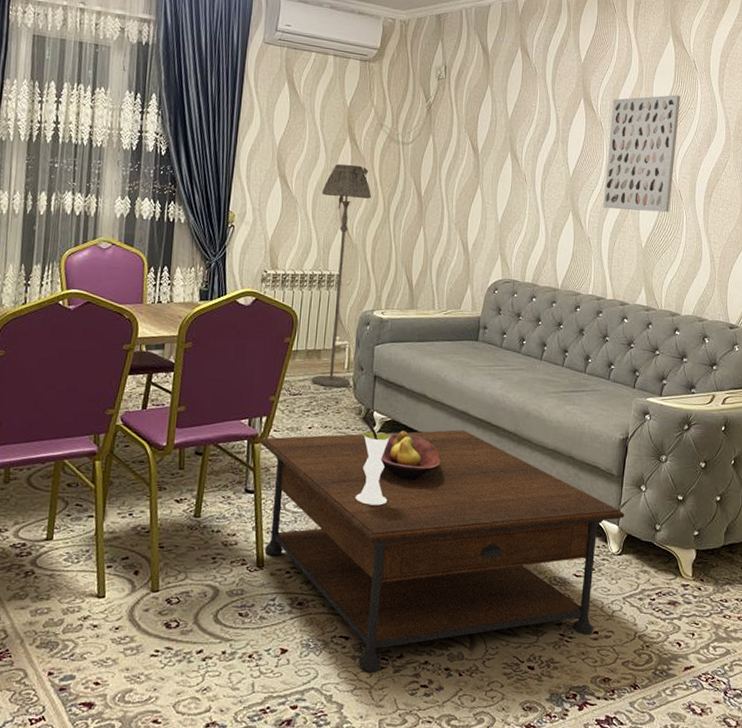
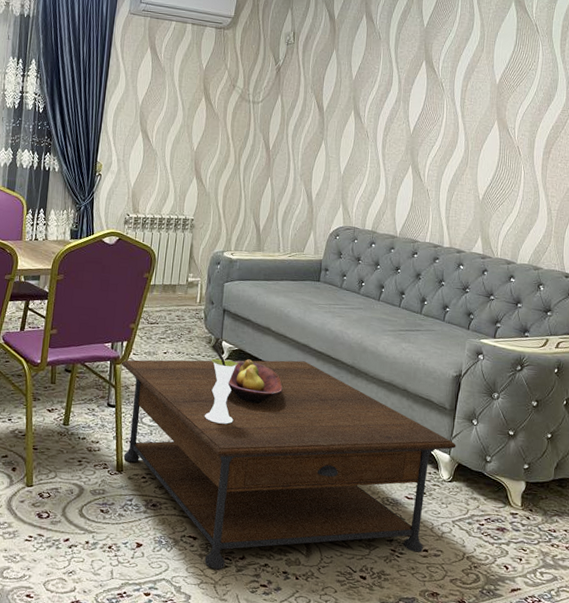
floor lamp: present [311,163,372,387] -> none [167,120,224,319]
wall art: present [603,95,681,213] -> none [442,56,522,168]

